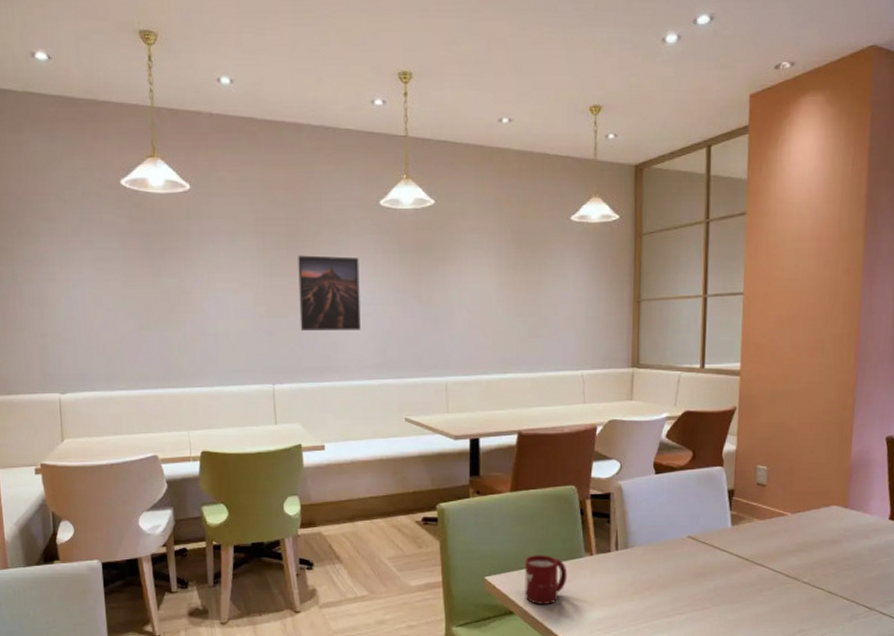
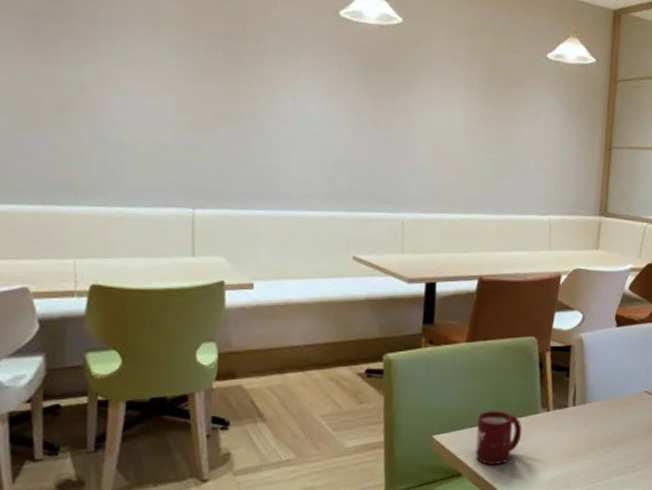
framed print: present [298,255,361,331] -> none [232,61,311,154]

